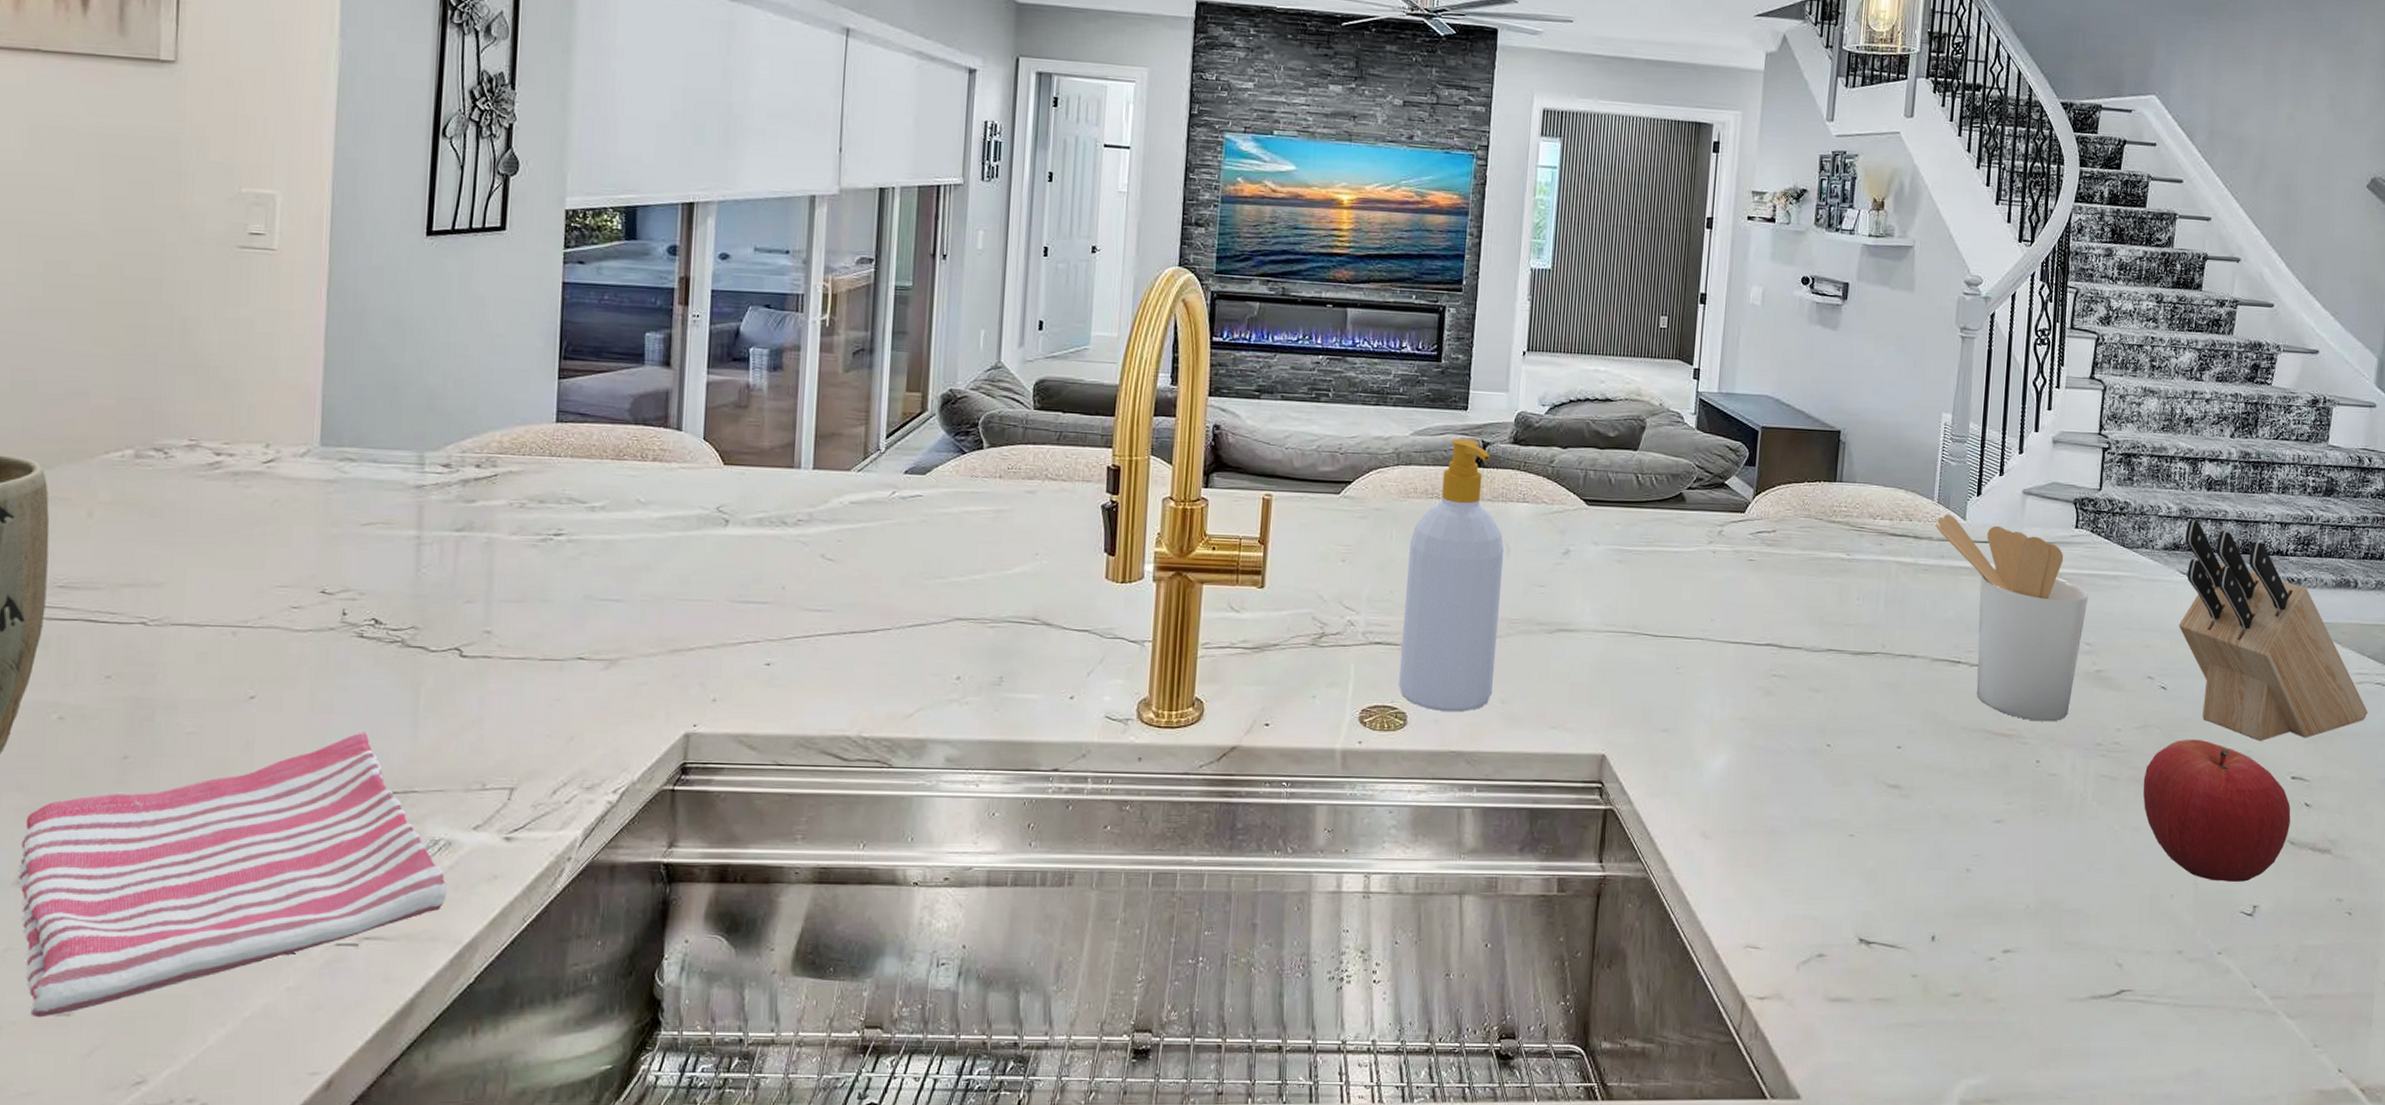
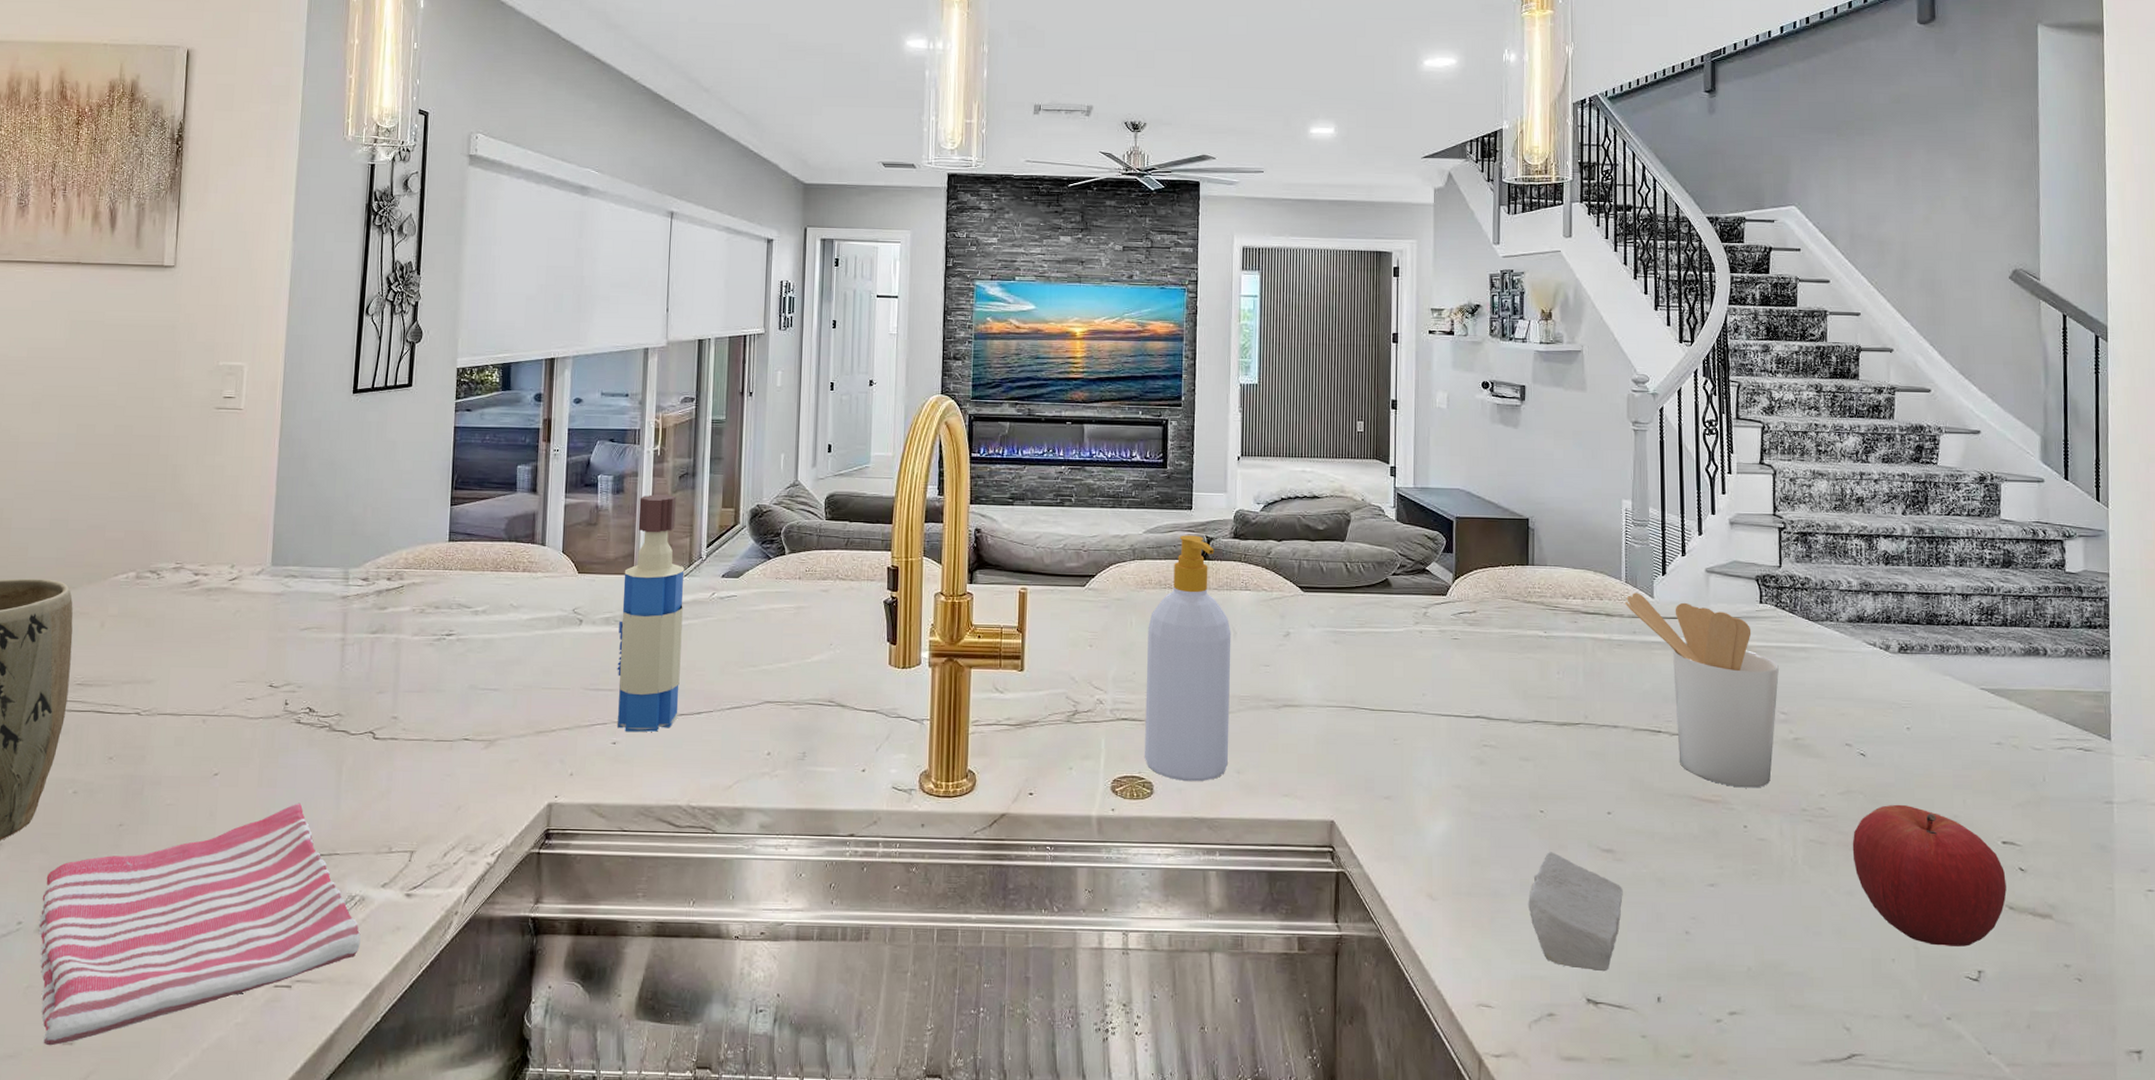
tequila bottle: none [772,373,859,652] -> present [617,494,685,732]
soap bar: none [1806,788,1906,911] -> present [1528,852,1623,972]
knife block: present [2178,520,2368,741] -> none [1868,593,2073,806]

